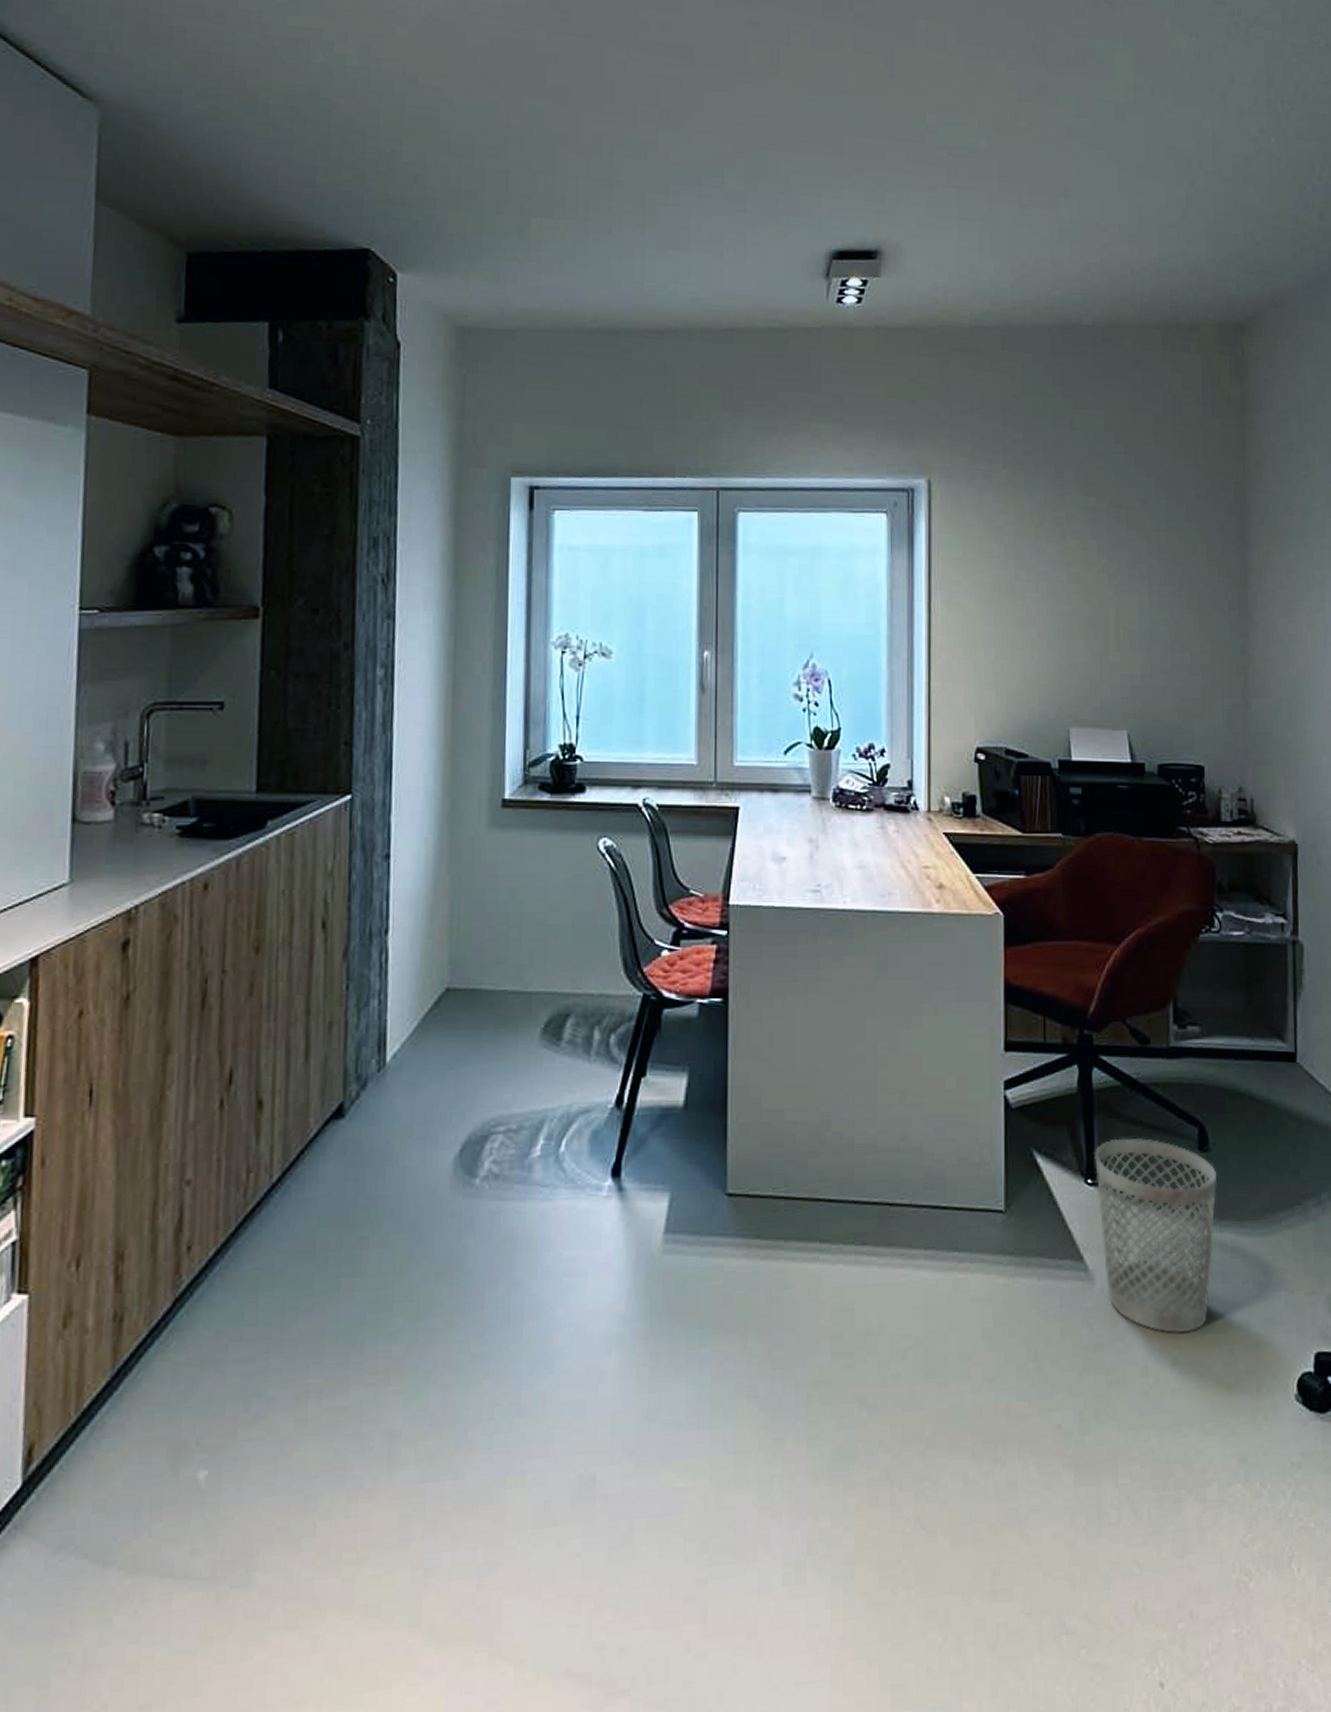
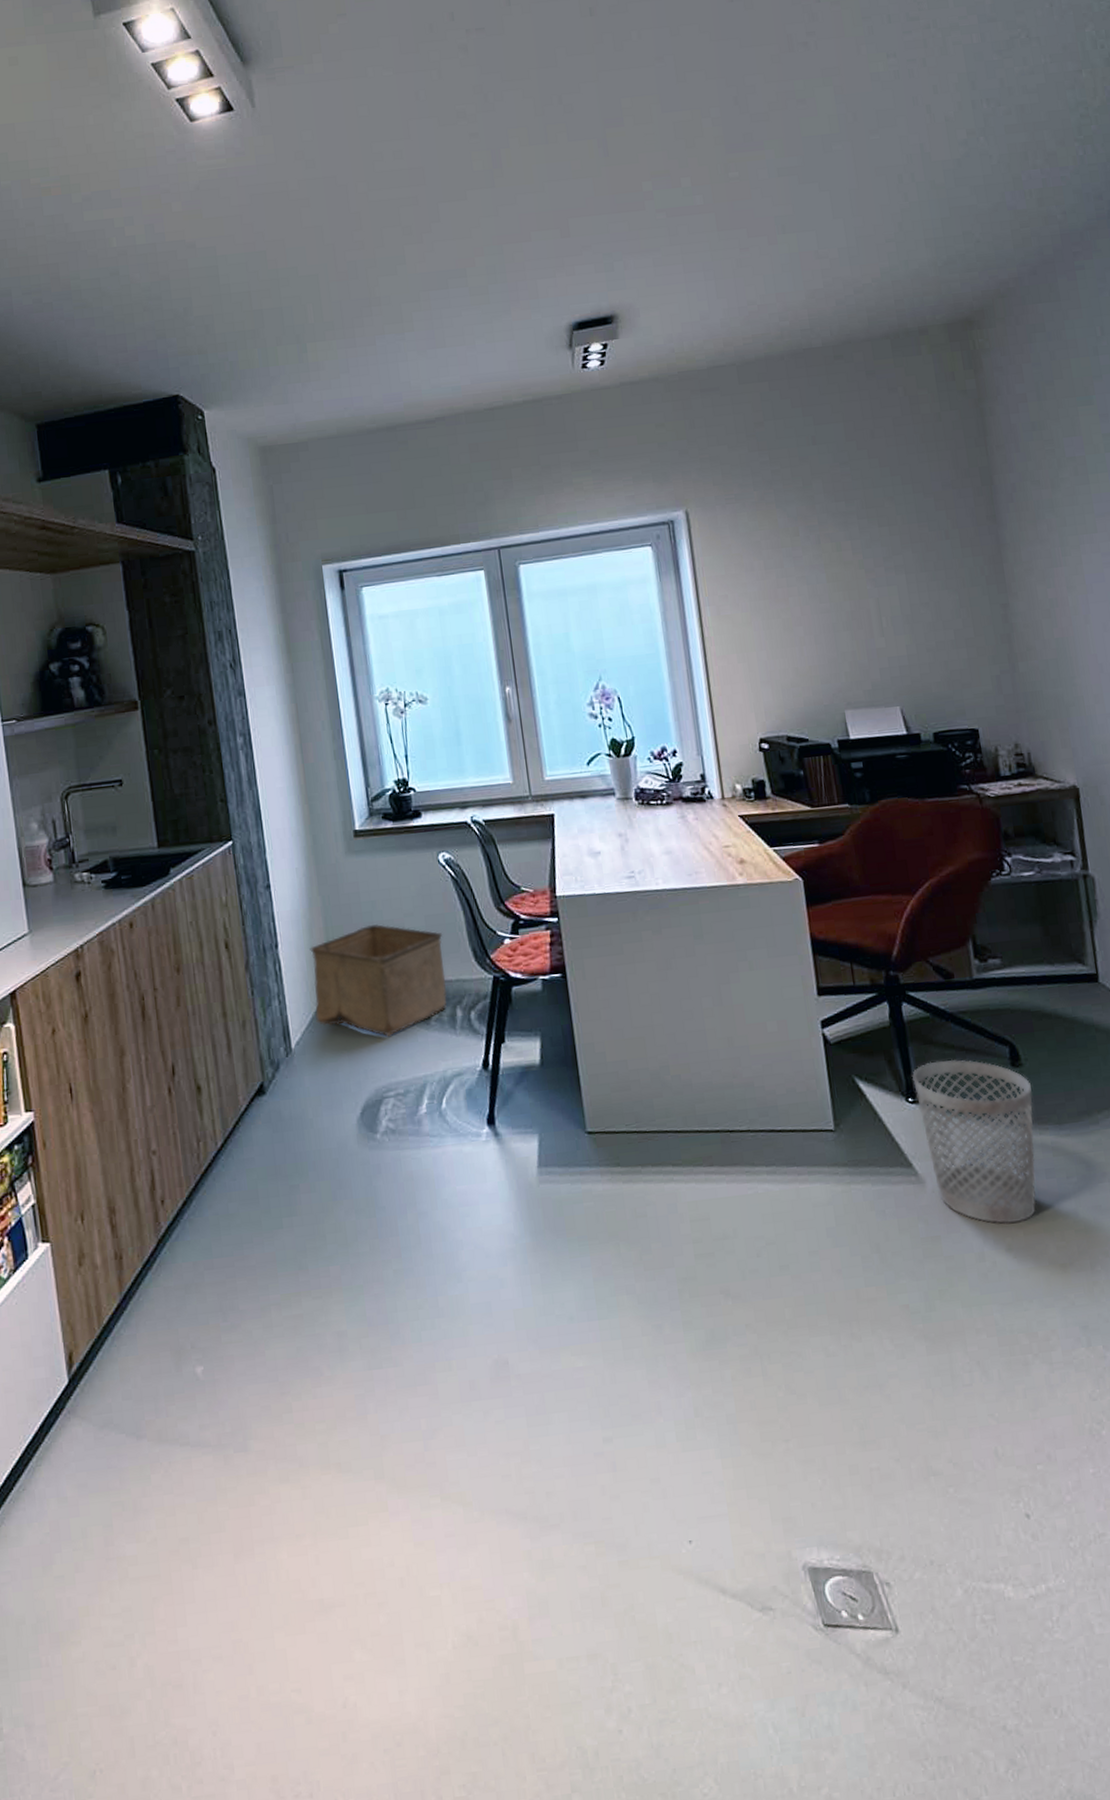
storage bin: none [422,917,591,1057] -> present [309,924,447,1036]

